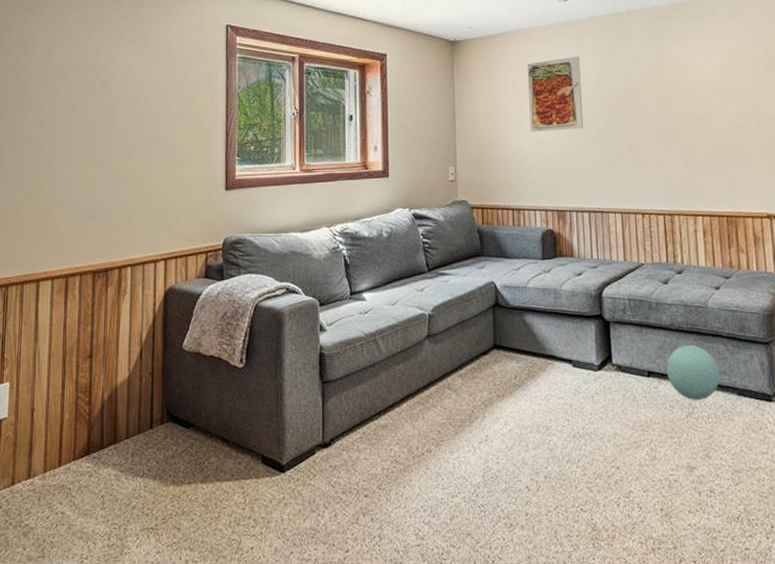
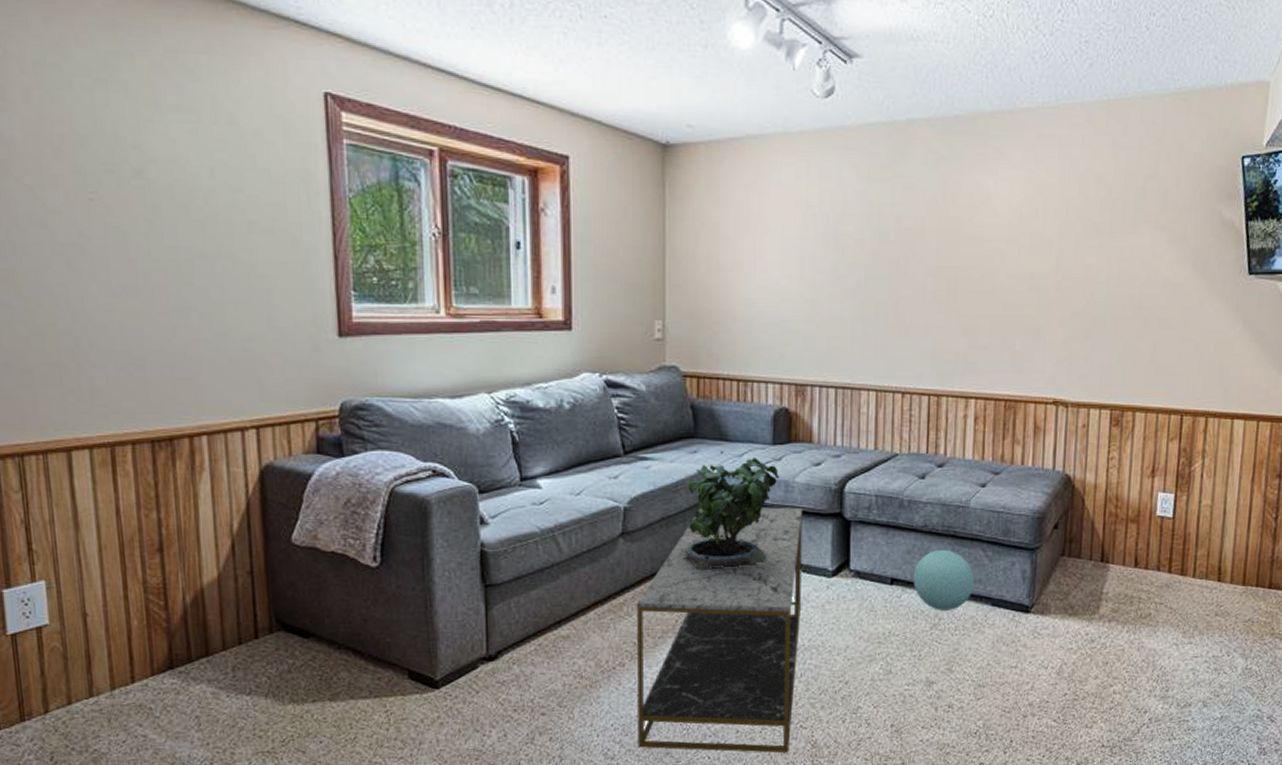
coffee table: none [440,311,574,536] -> present [637,507,803,753]
potted plant: none [475,266,549,367] -> present [682,450,779,570]
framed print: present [527,56,584,132] -> none [765,178,839,280]

